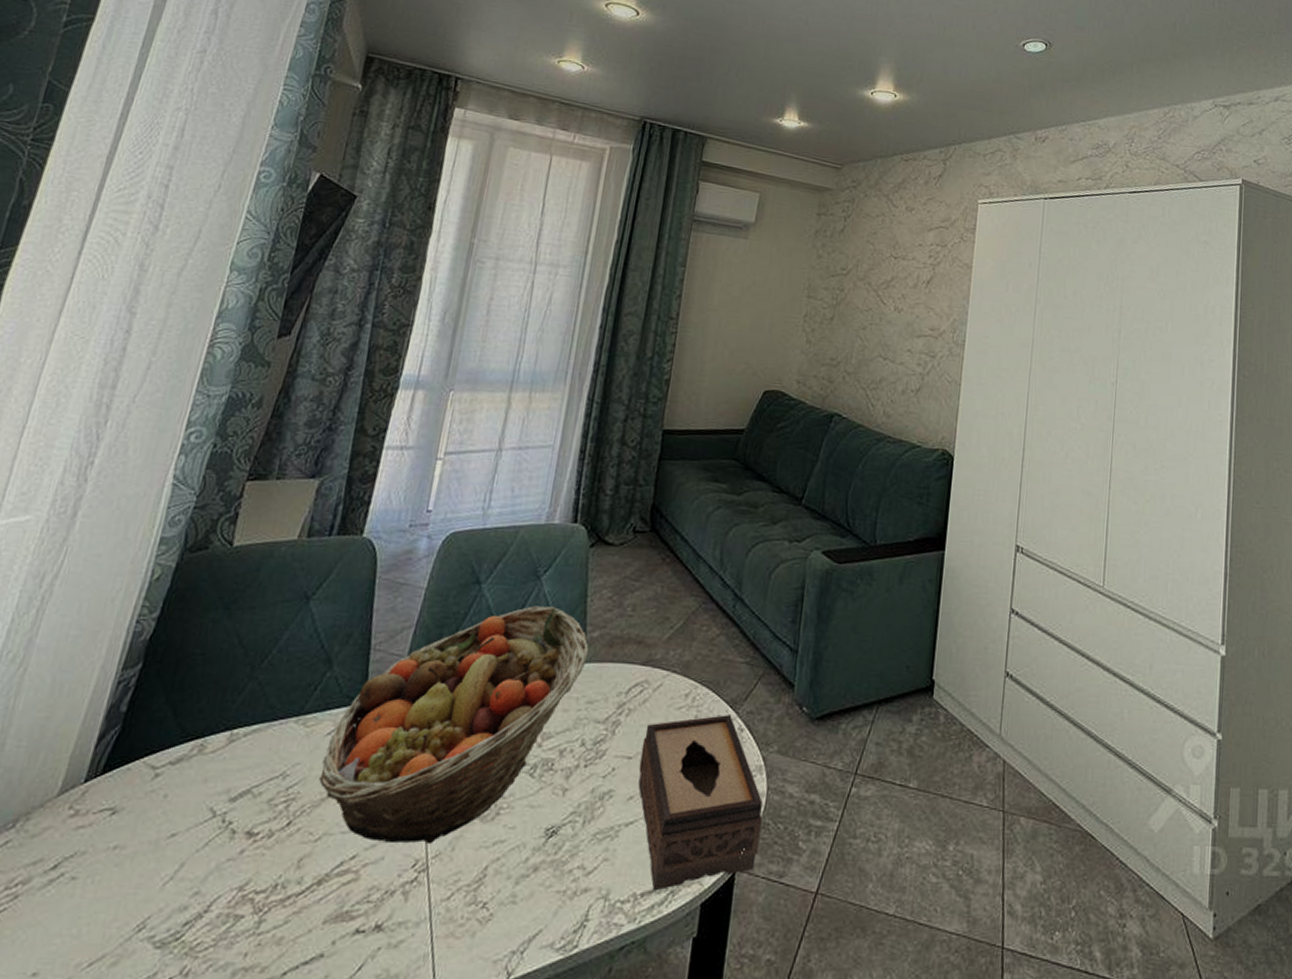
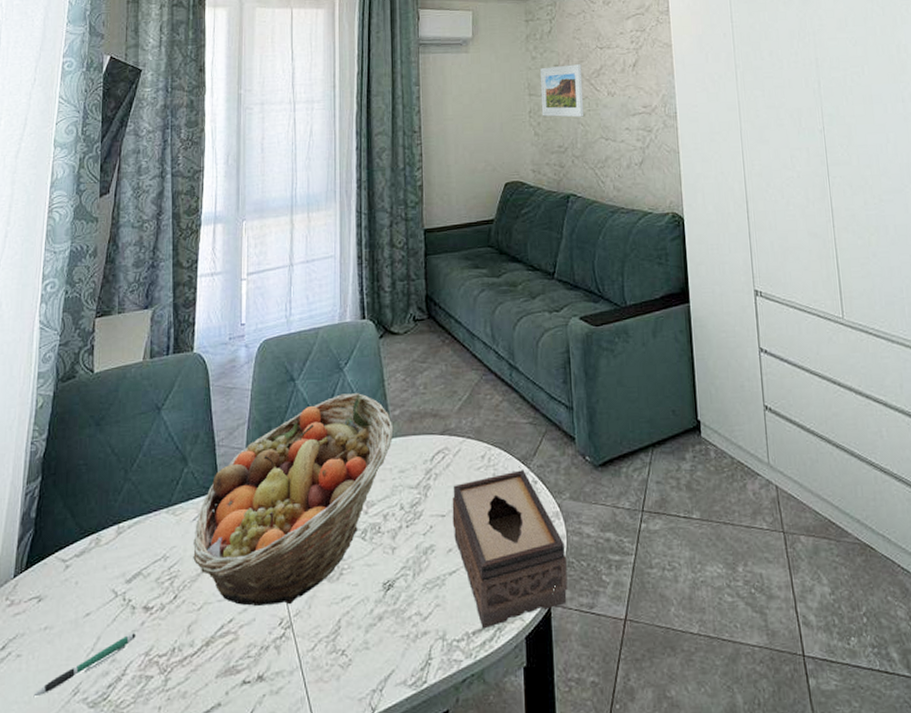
pen: none [84,862,231,930] -> present [33,633,136,697]
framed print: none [818,269,871,330] -> present [540,64,584,117]

